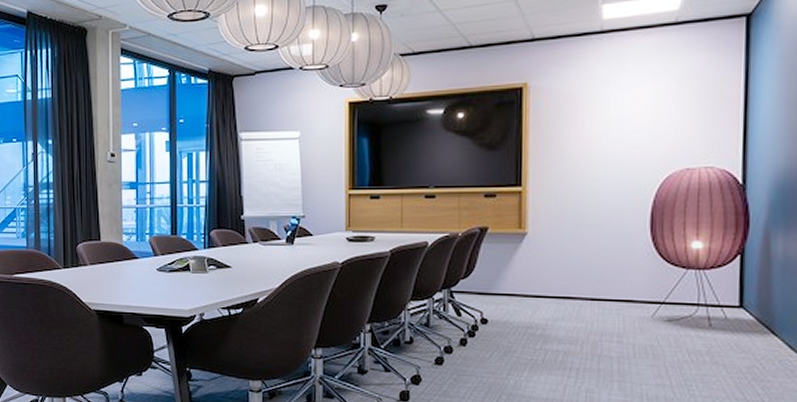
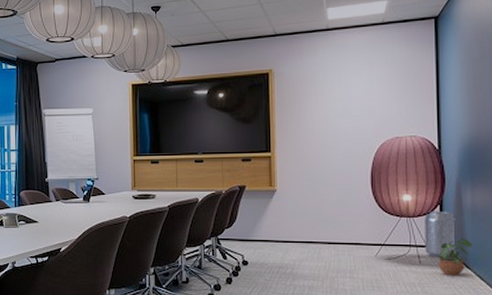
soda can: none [717,262,761,321] -> present [424,211,456,258]
potted plant: none [734,296,783,344] -> present [438,237,473,276]

